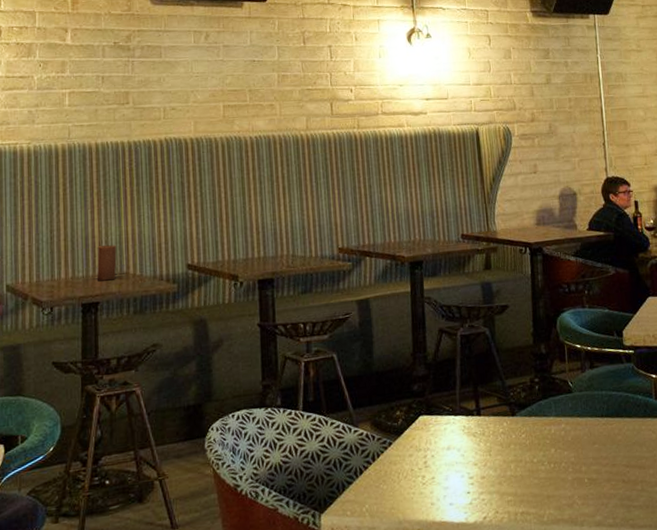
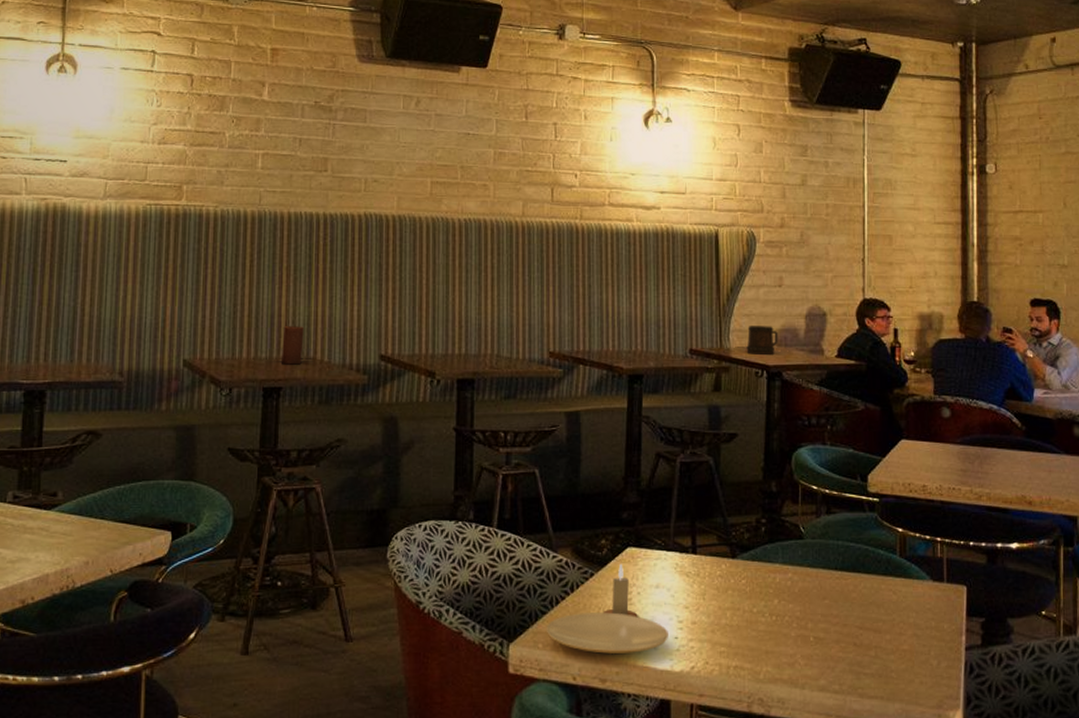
plate: none [352,476,462,514] -> present [545,612,668,654]
candle: none [402,431,434,479] -> present [602,563,638,617]
beer mug: none [510,208,537,235] -> present [746,326,778,356]

